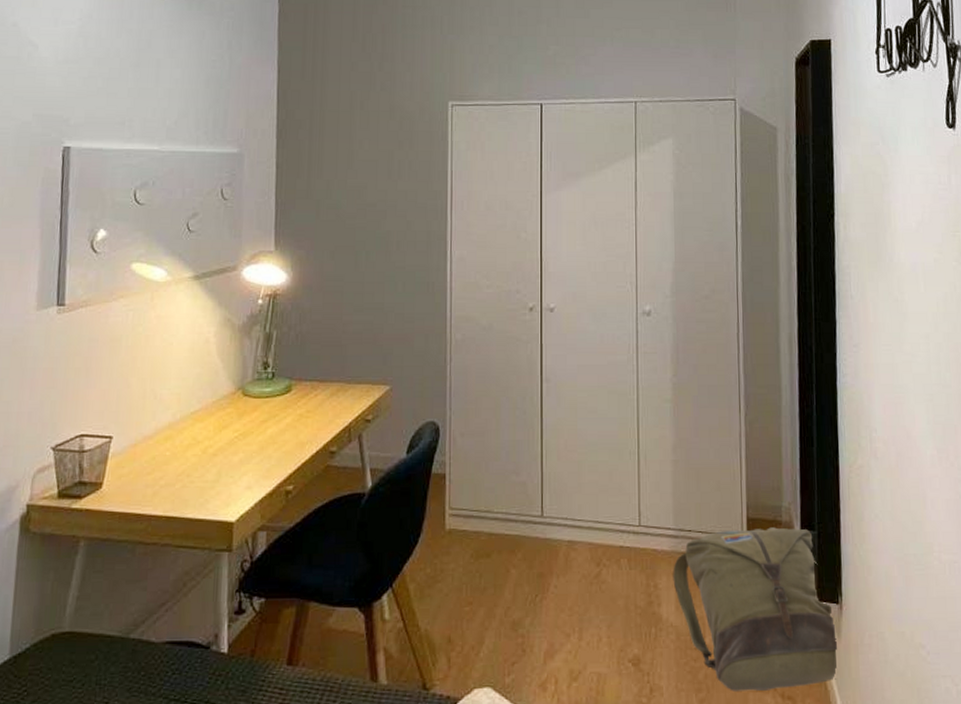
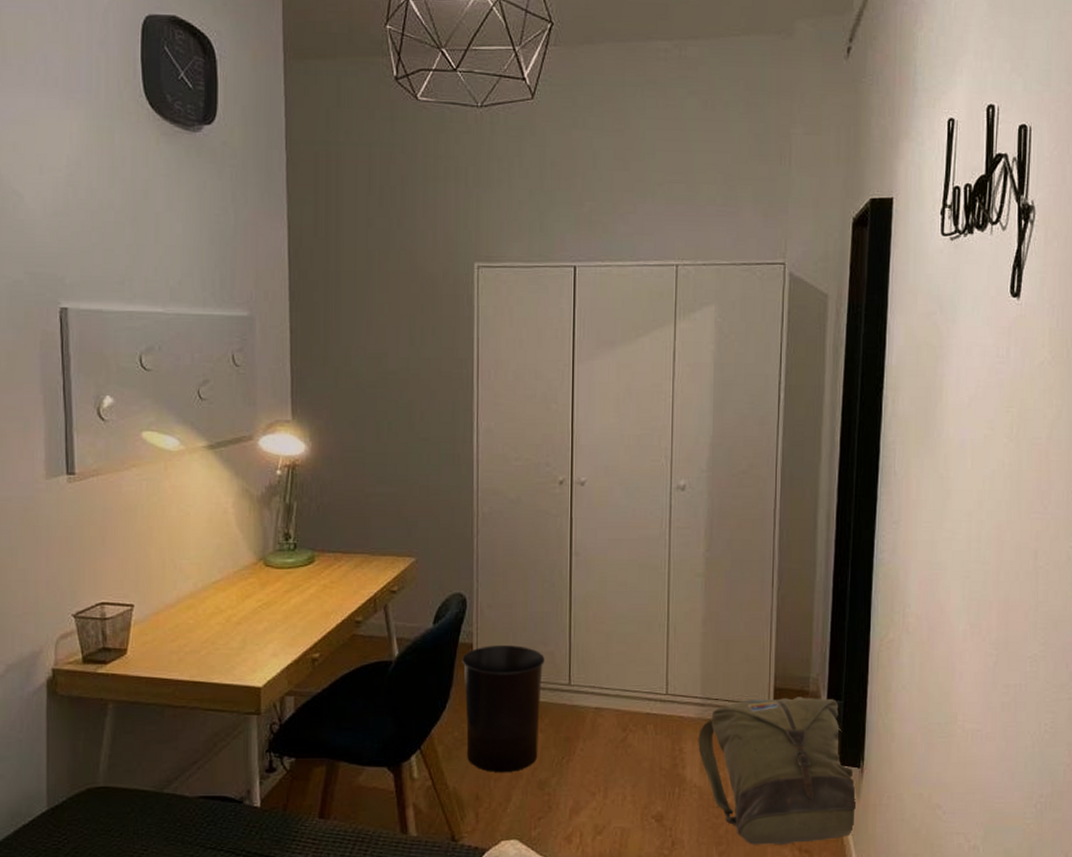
waste bin: none [435,475,517,612] -> present [462,645,545,772]

